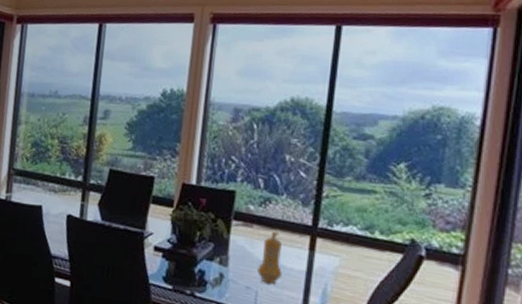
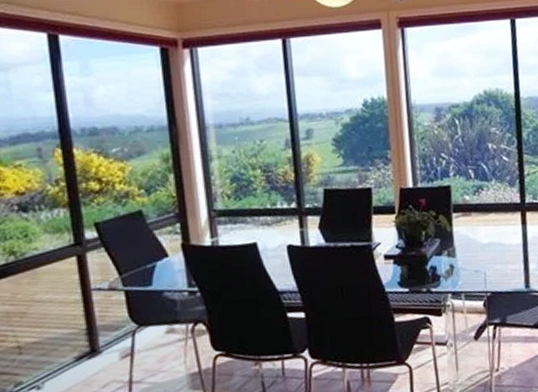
pepper mill: present [257,229,282,284] -> none [482,212,504,263]

